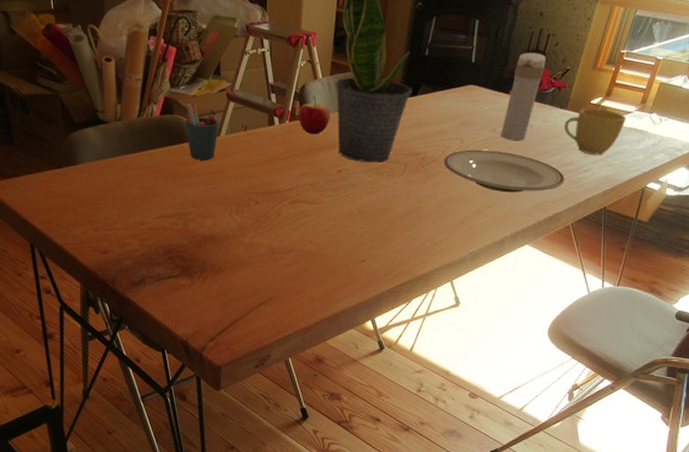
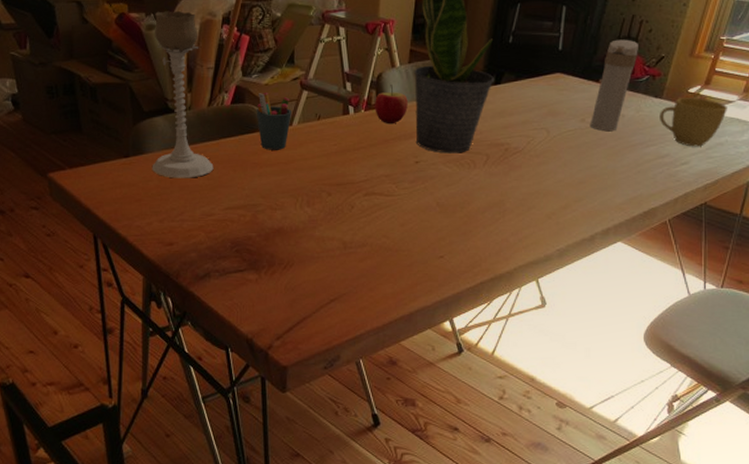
candle holder: none [82,22,145,188] -> present [152,10,214,179]
plate: present [443,149,565,193] -> none [528,140,661,186]

